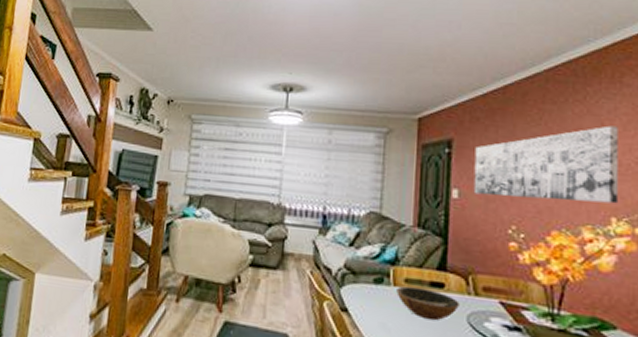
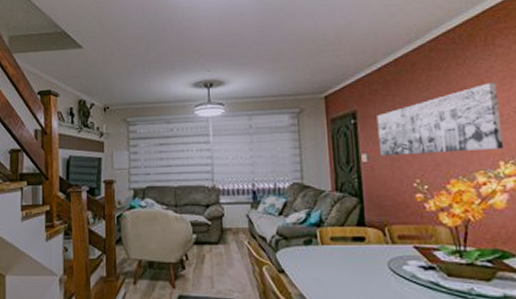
bowl: present [396,286,459,321] -> none [324,244,380,271]

